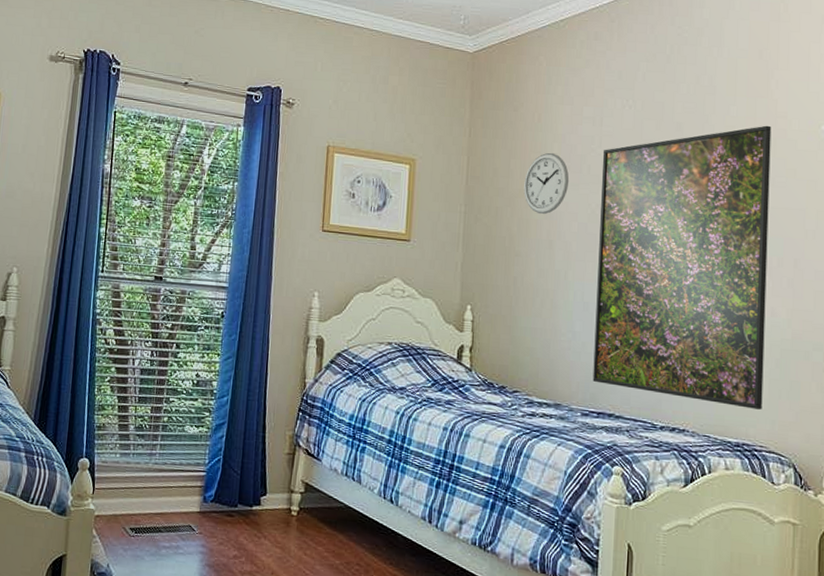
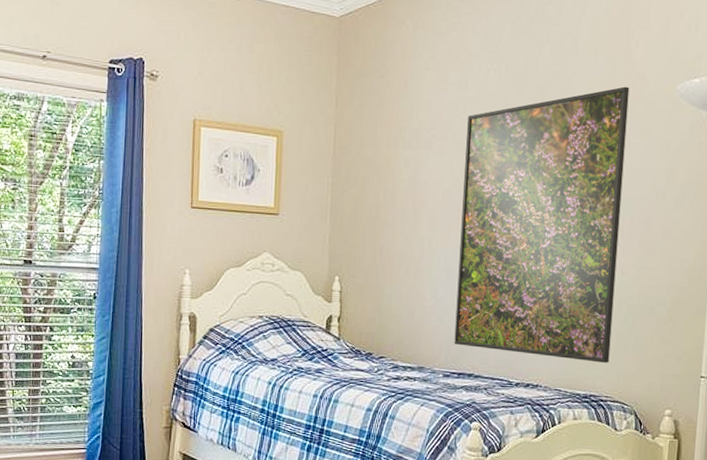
wall clock: present [524,152,570,215] -> none [390,120,435,184]

